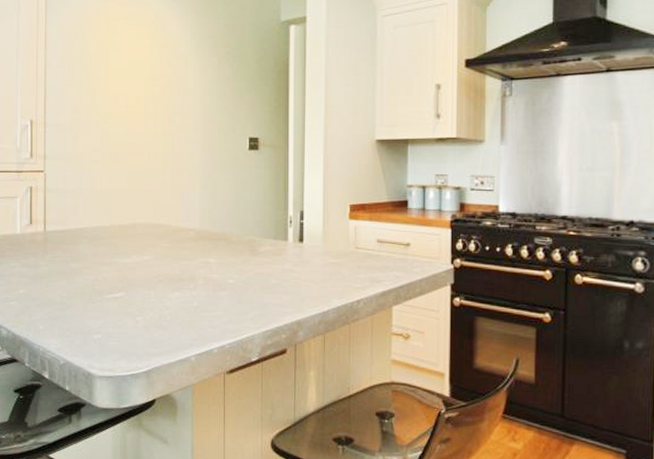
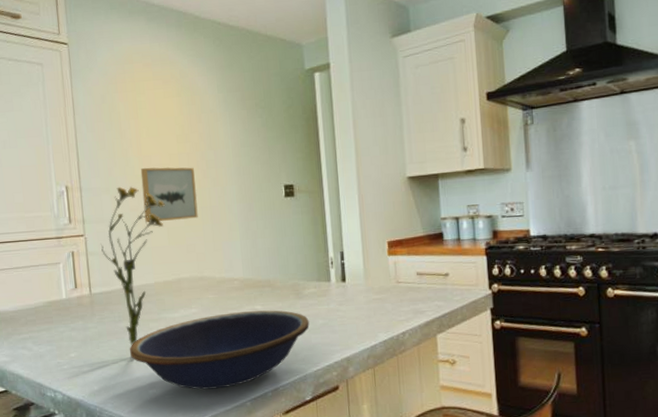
flower: none [60,125,127,287] -> present [101,186,165,345]
bowl: none [78,263,262,341] -> present [129,310,309,390]
wall art: none [106,108,159,164] -> present [140,167,198,222]

